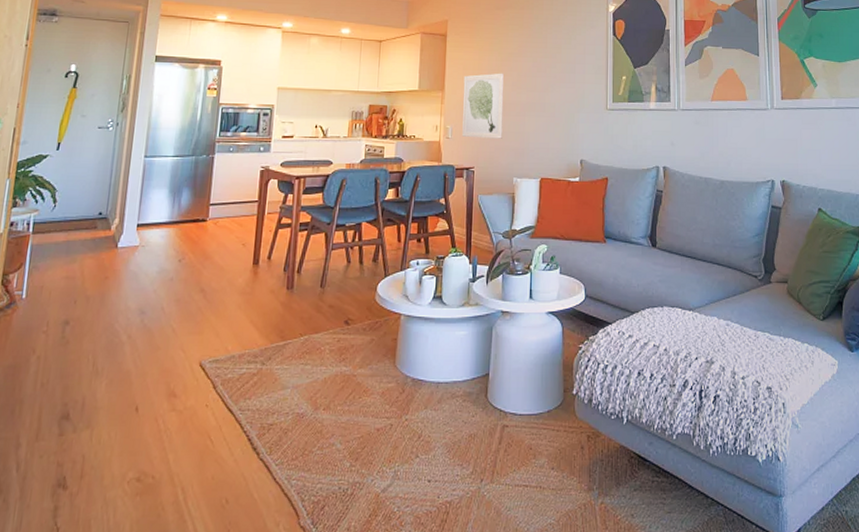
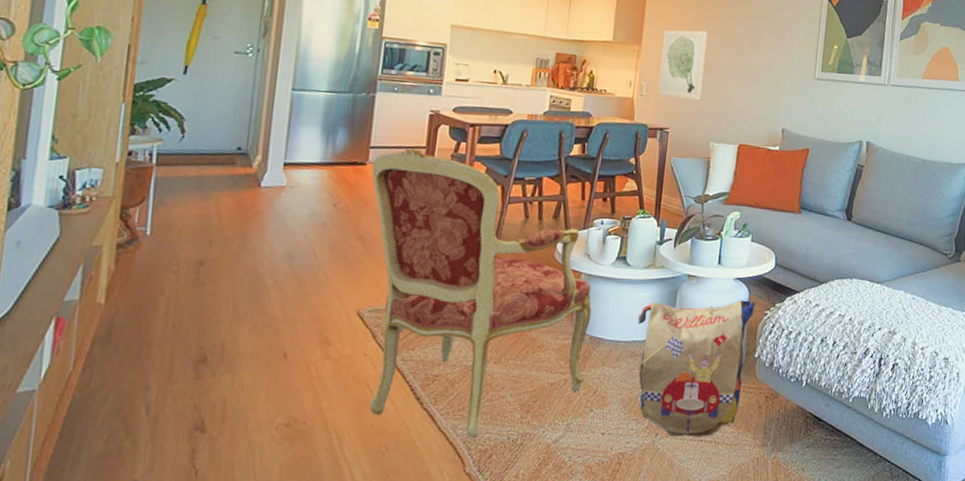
armchair: none [211,203,412,489] -> present [370,148,592,439]
backpack: none [457,334,569,482] -> present [638,300,755,437]

